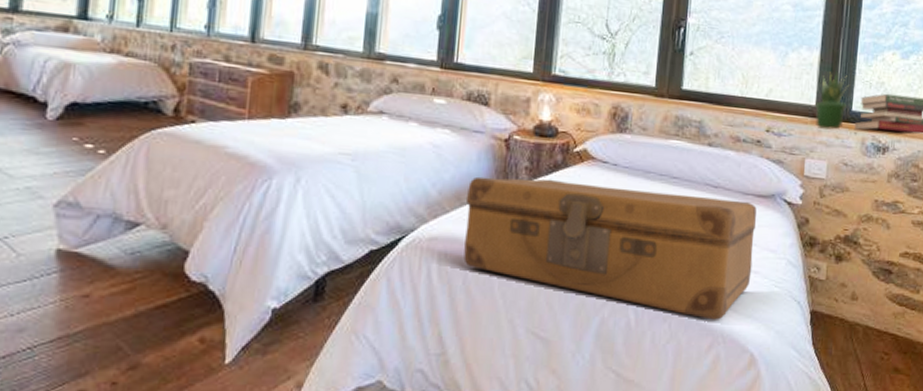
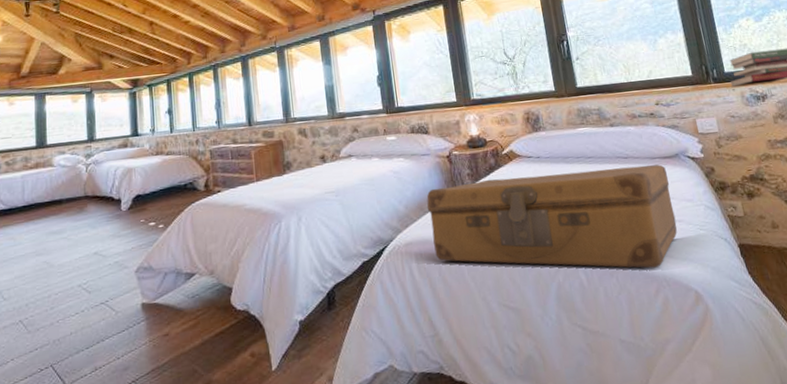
planter: present [814,71,850,130] -> none [691,44,721,93]

